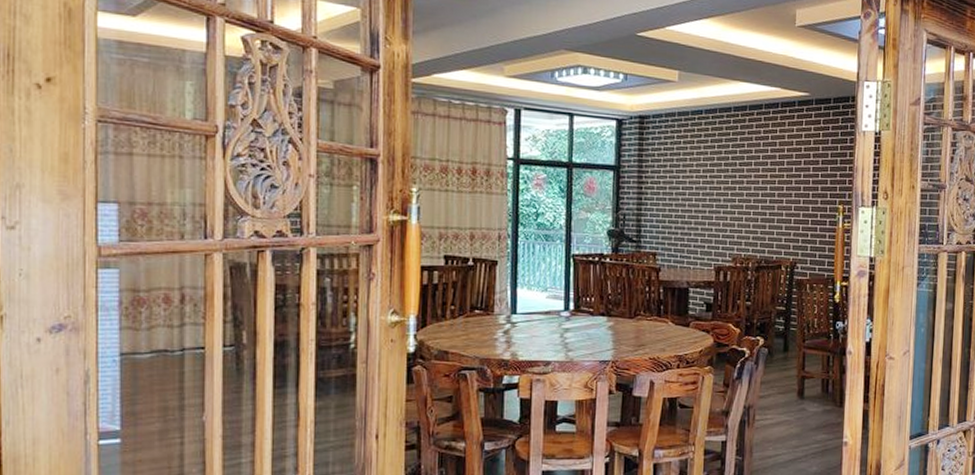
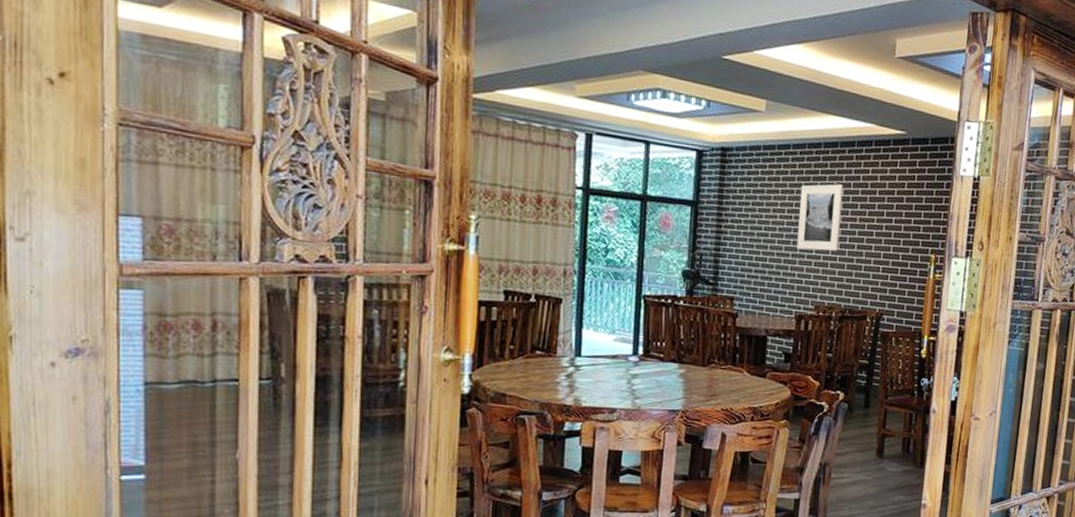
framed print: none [713,144,754,207] -> present [796,183,843,251]

